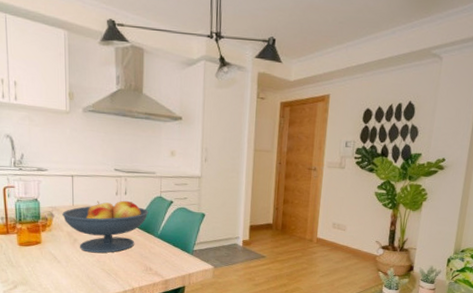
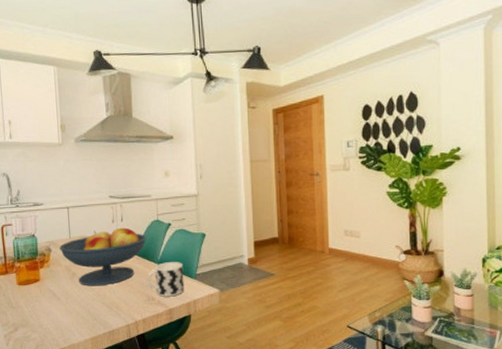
cup: none [146,237,182,269] -> present [147,262,185,297]

